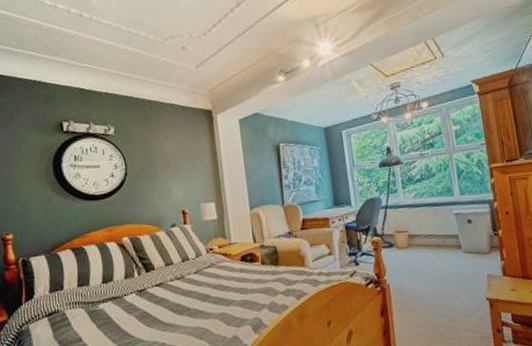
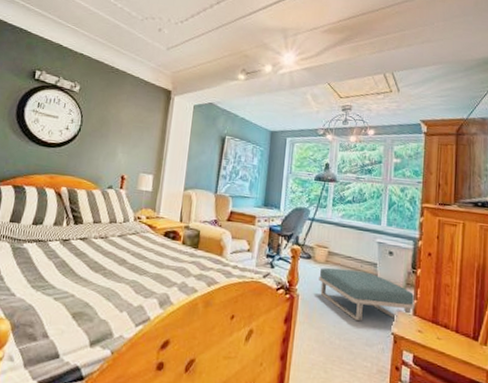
footstool: none [404,245,503,296] -> present [319,267,415,322]

